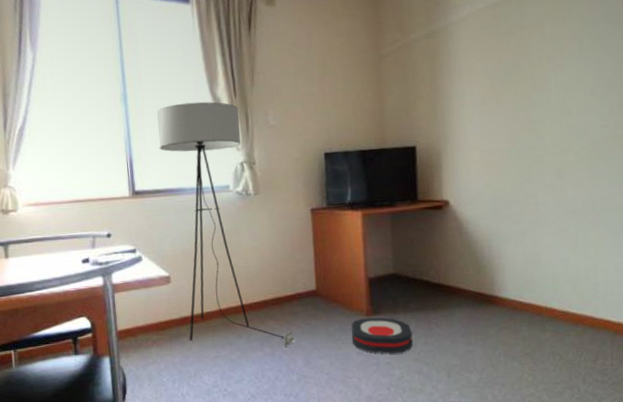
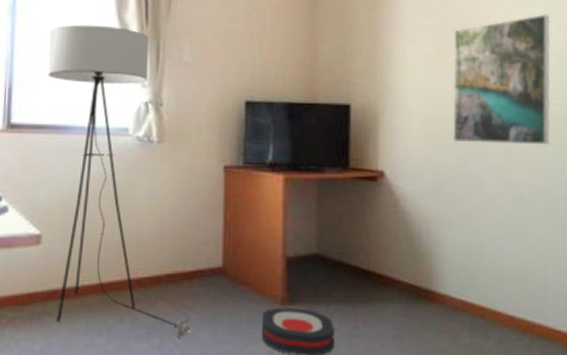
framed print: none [508,43,601,169] -> present [452,14,551,145]

